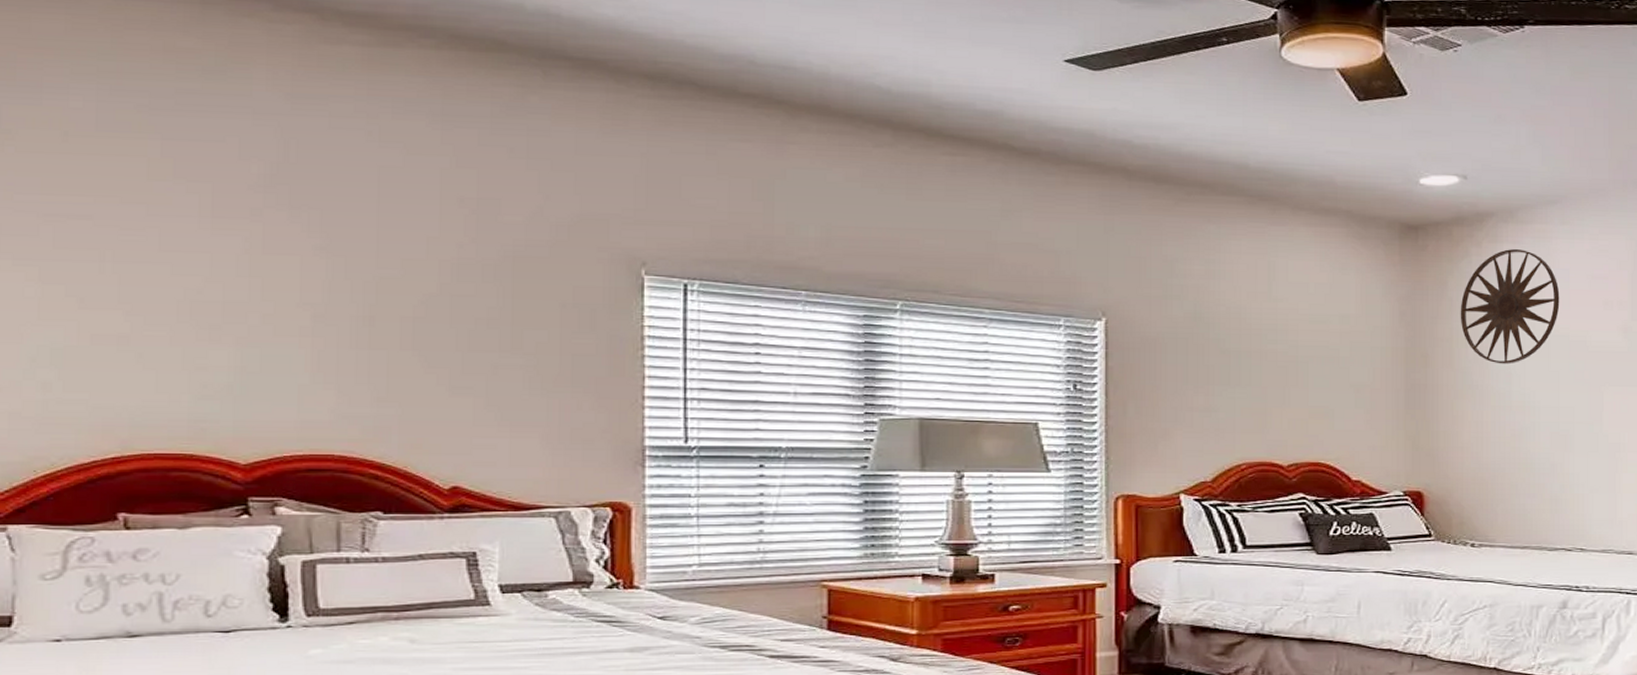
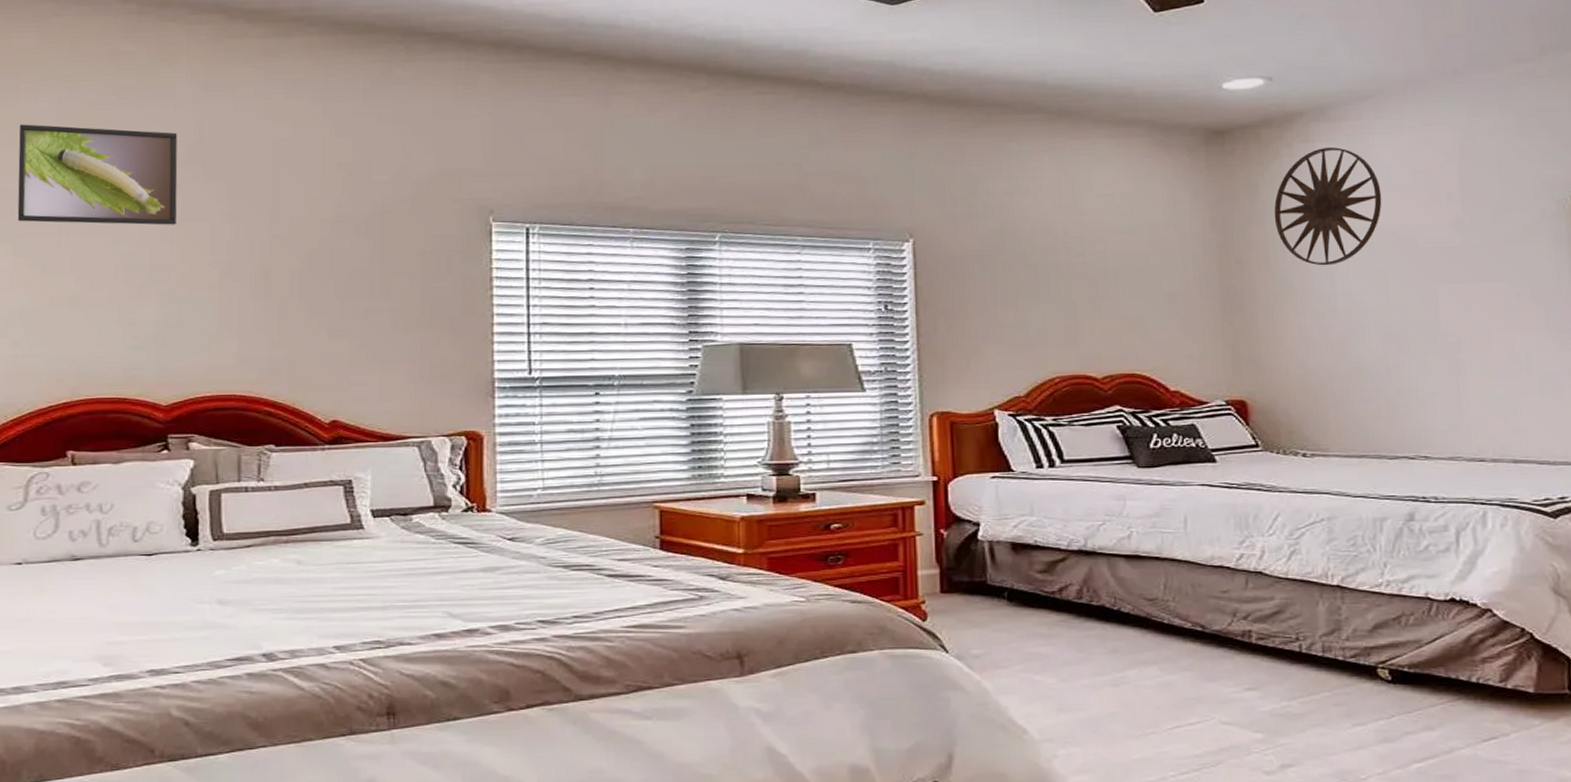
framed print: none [44,126,257,258] -> present [17,124,178,225]

